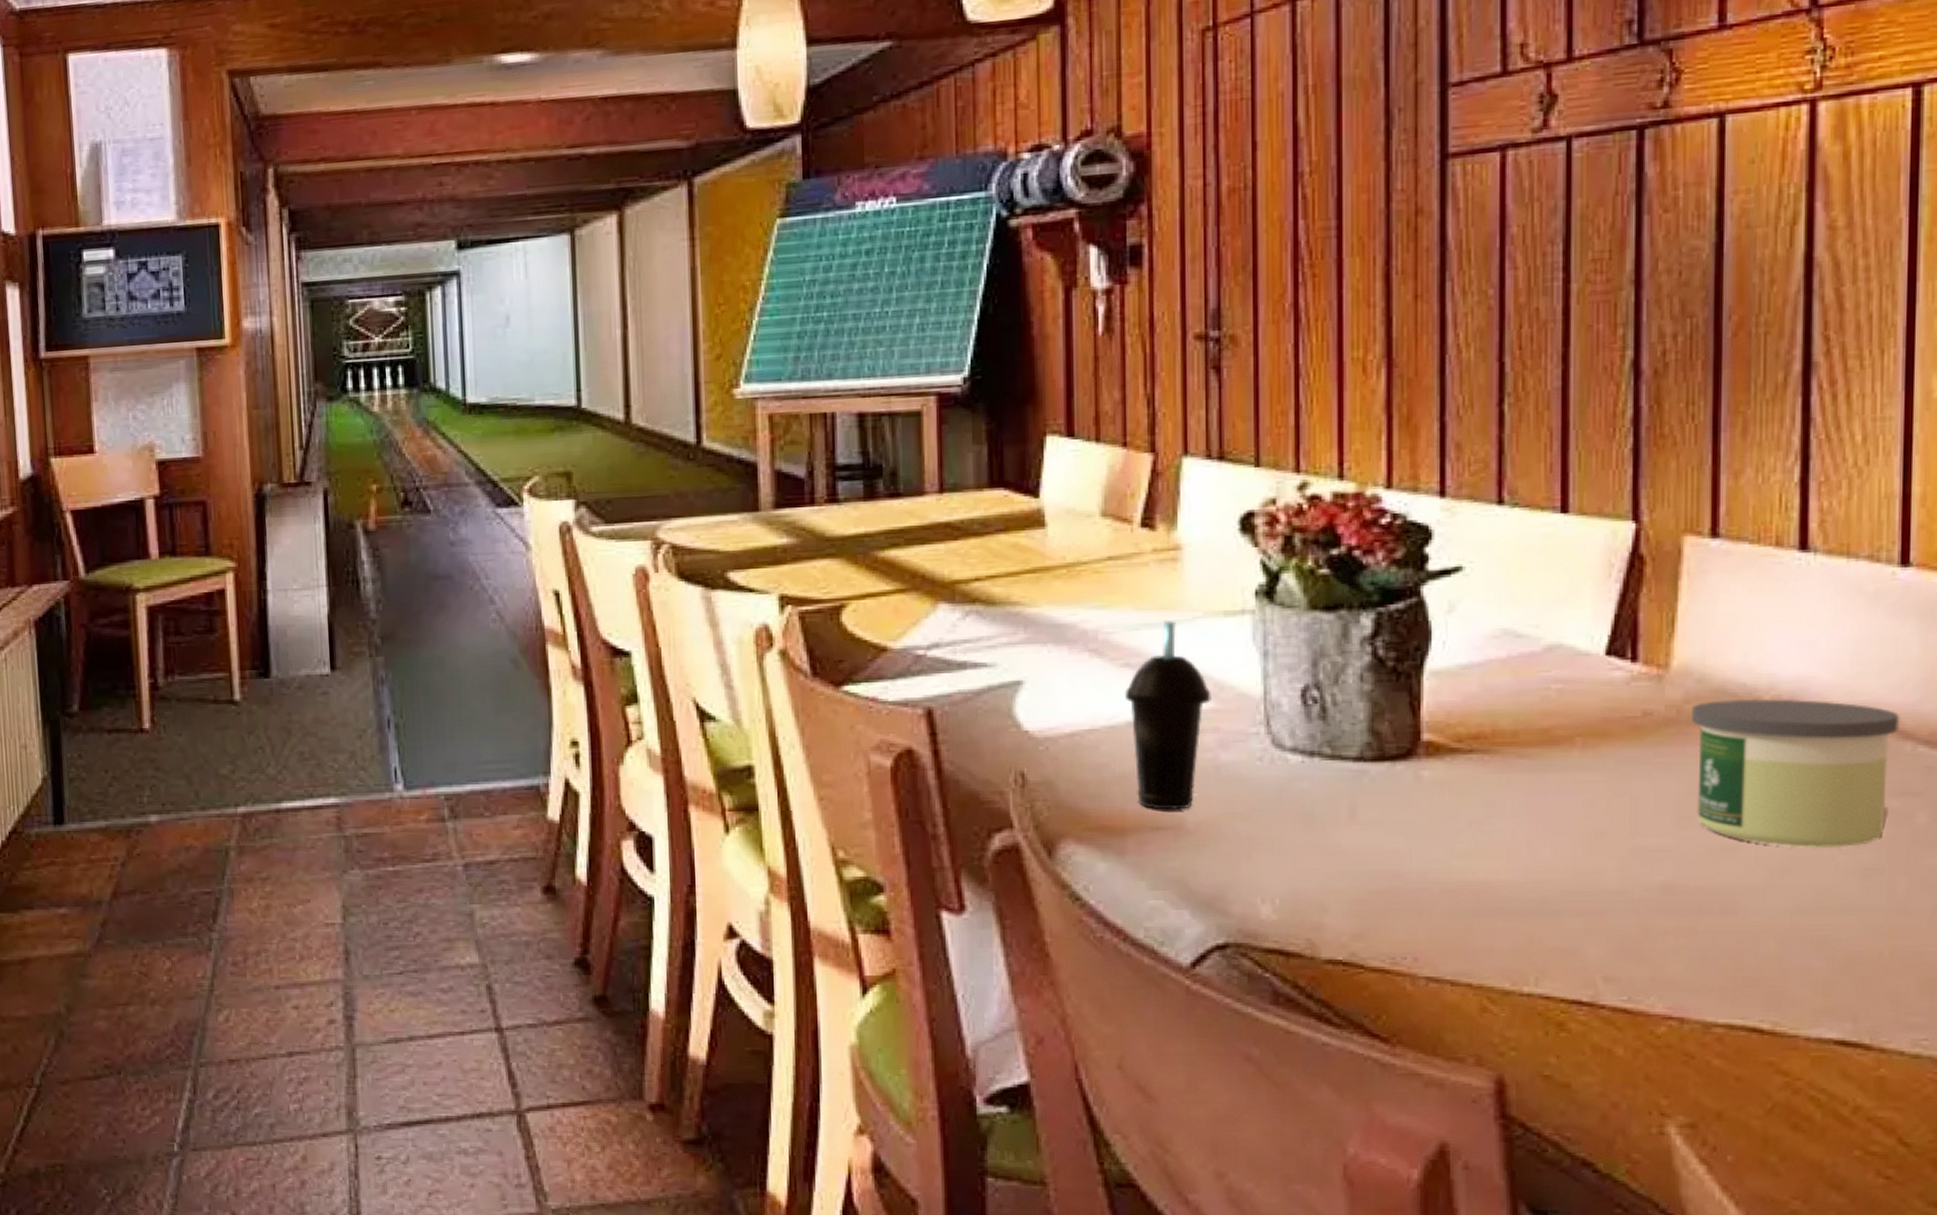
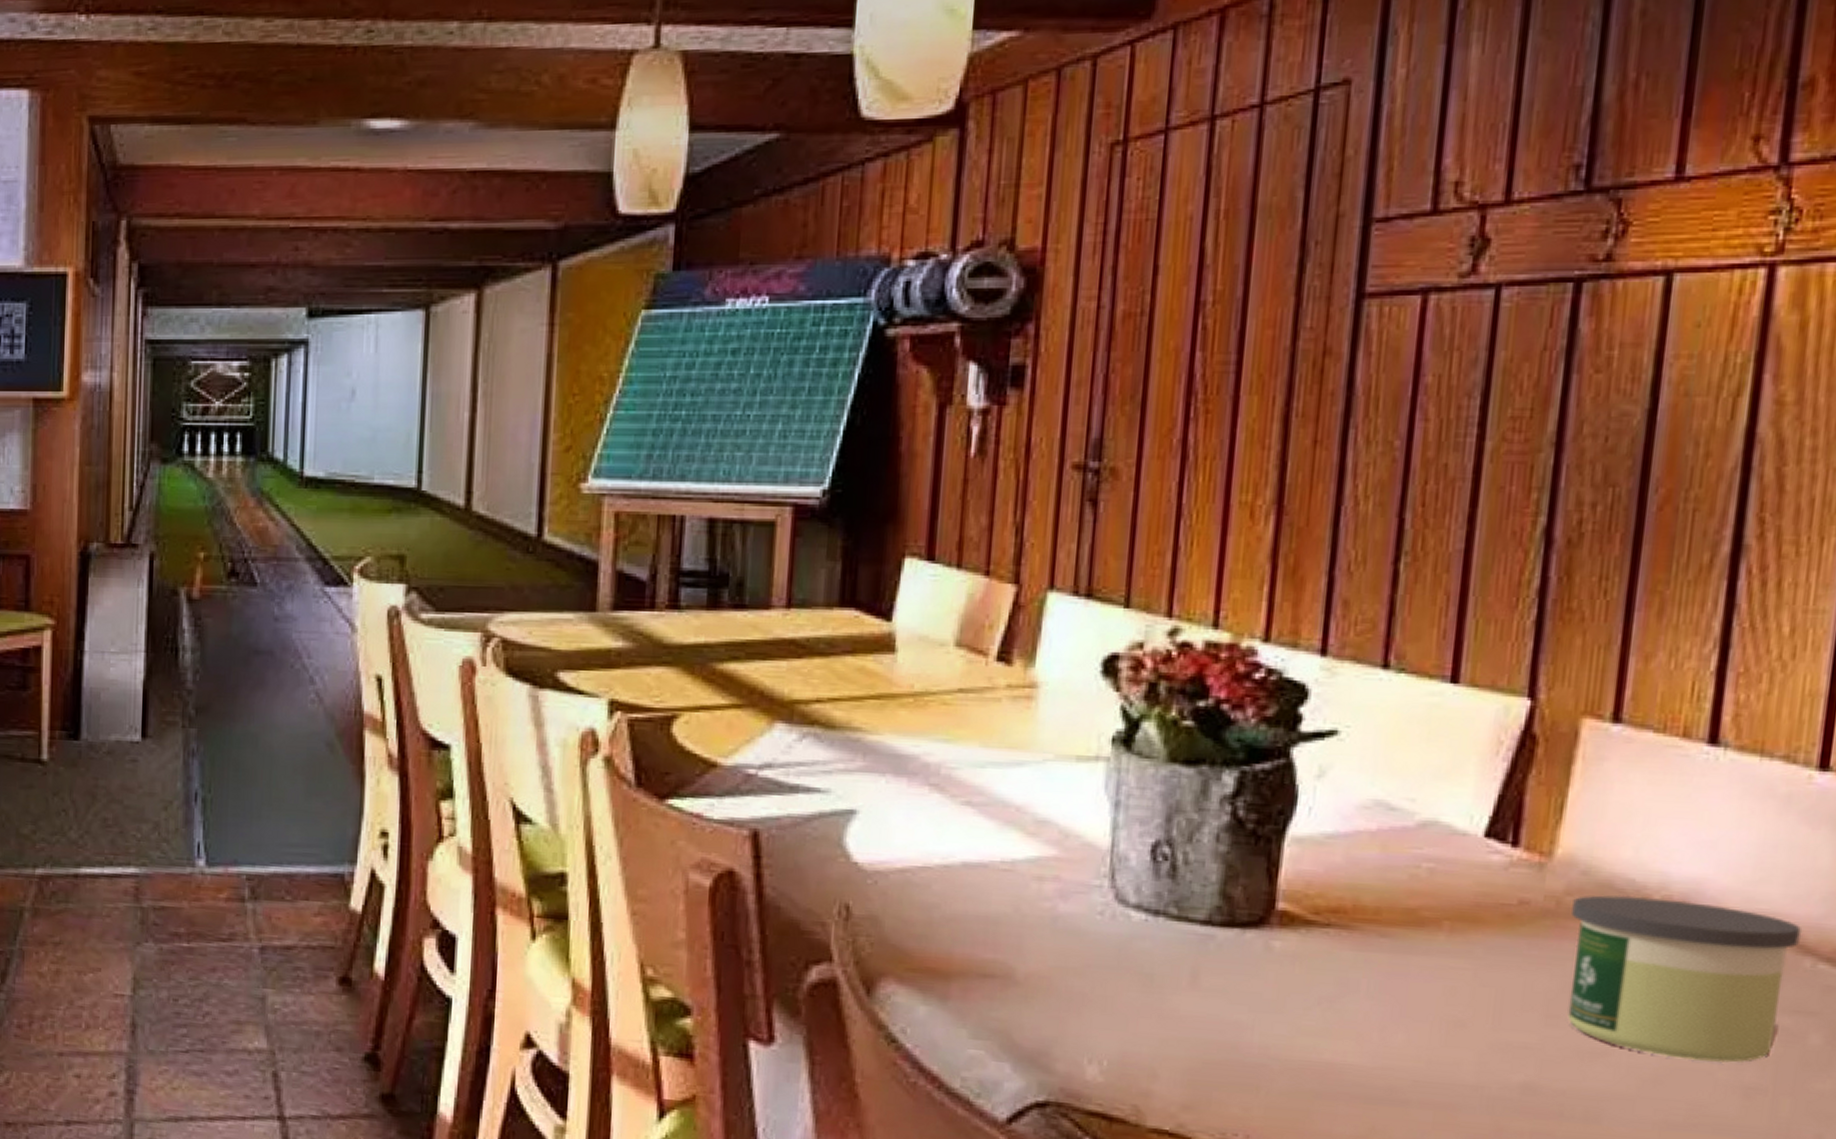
cup: present [1124,621,1212,810] -> none [962,761,1056,959]

